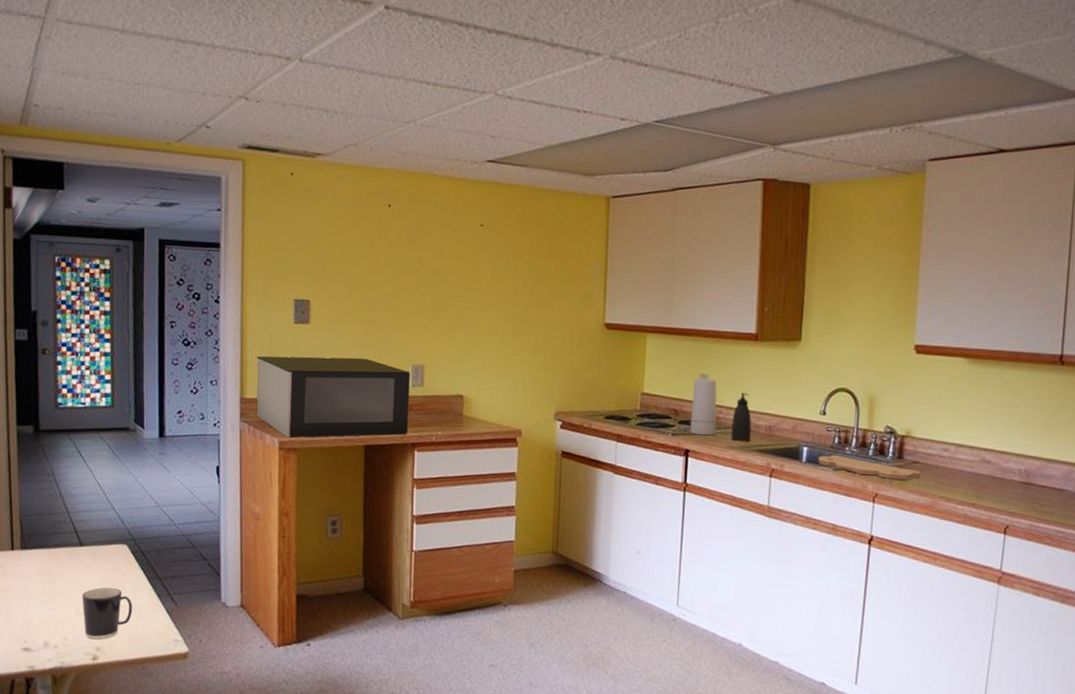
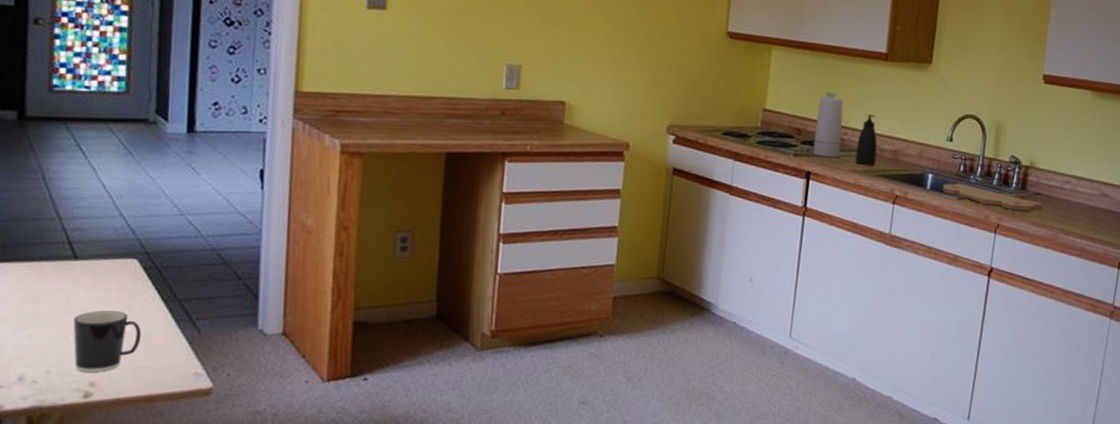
microwave: present [255,356,410,439] -> none [312,43,505,144]

